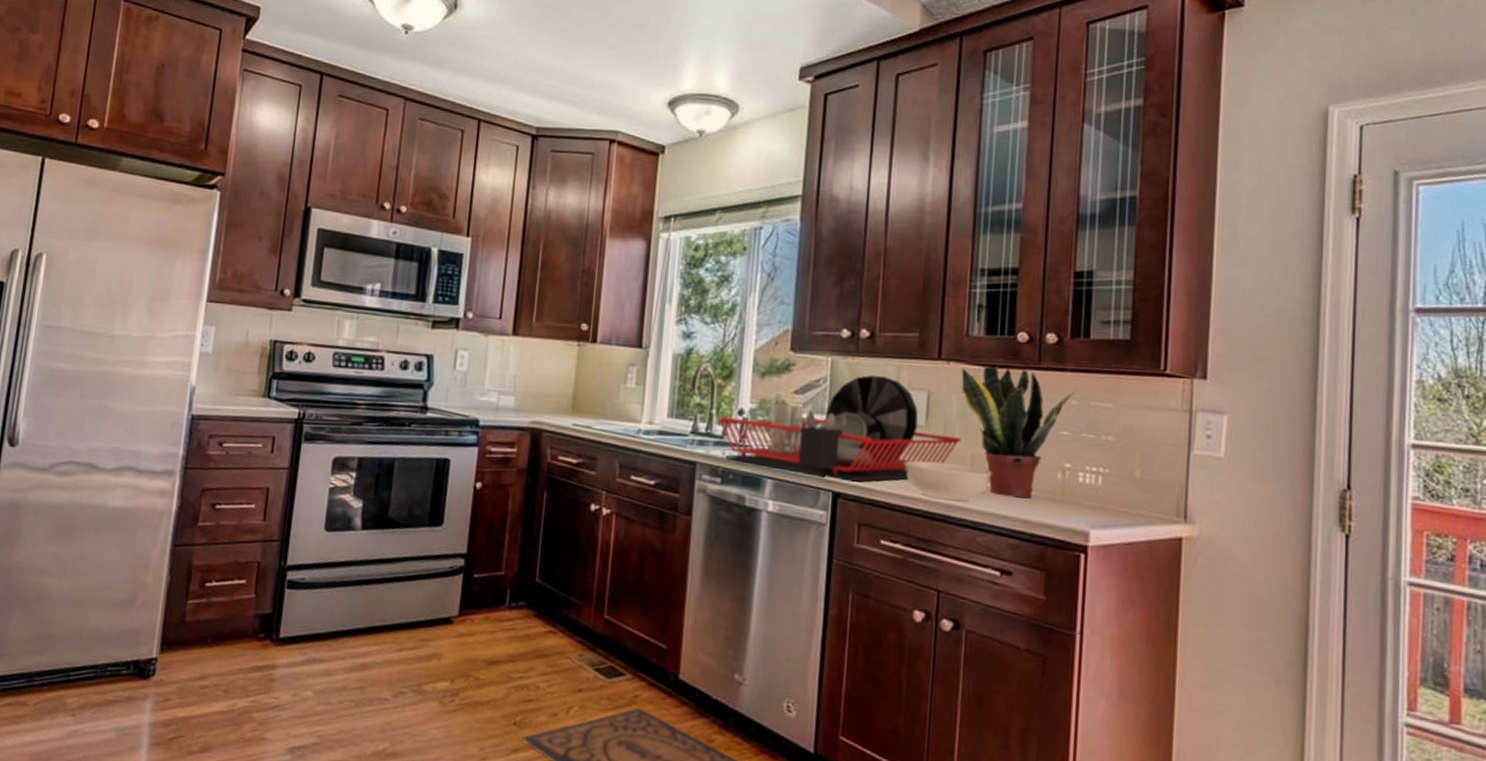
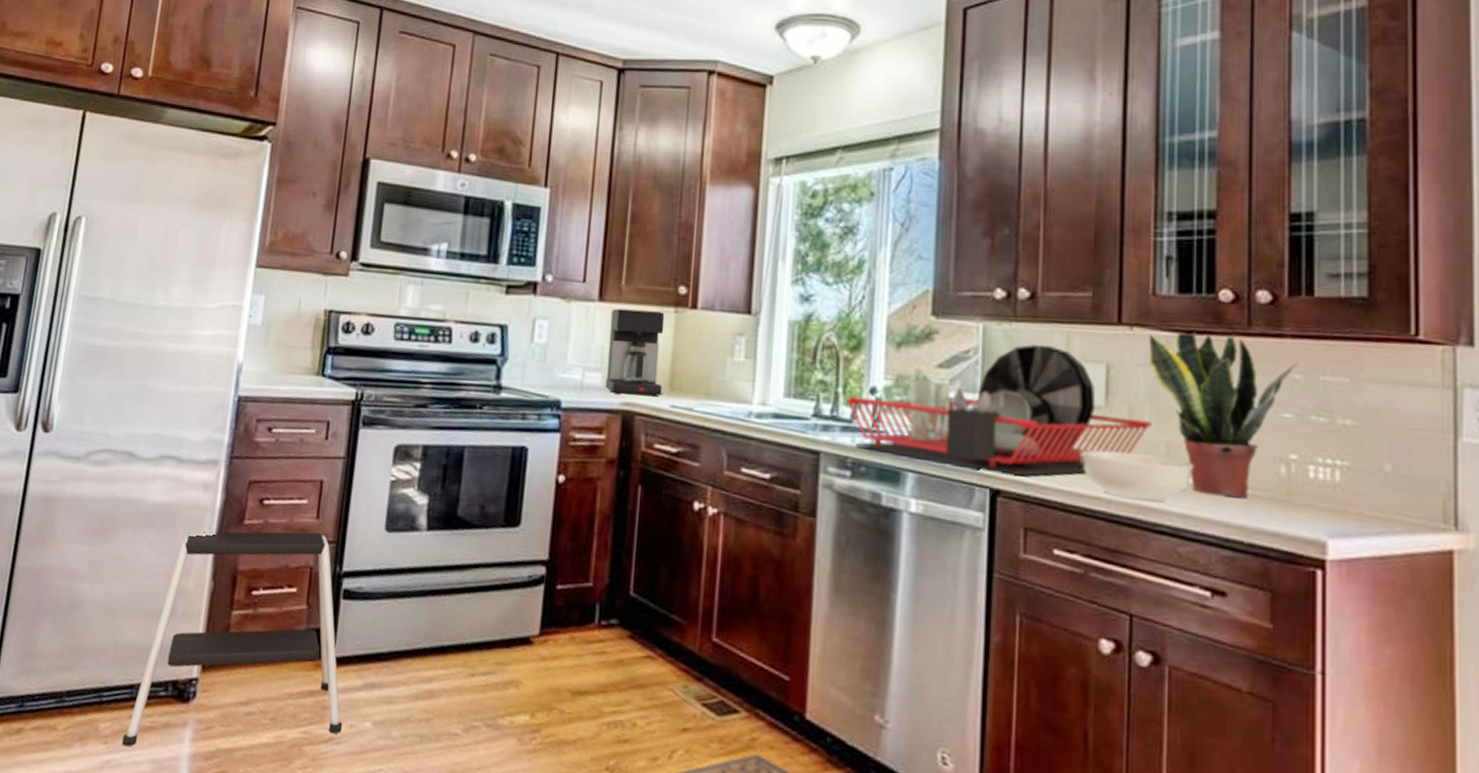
step stool: none [87,532,288,718] -> present [121,531,343,747]
coffee maker: none [517,342,570,417] -> present [605,308,665,397]

